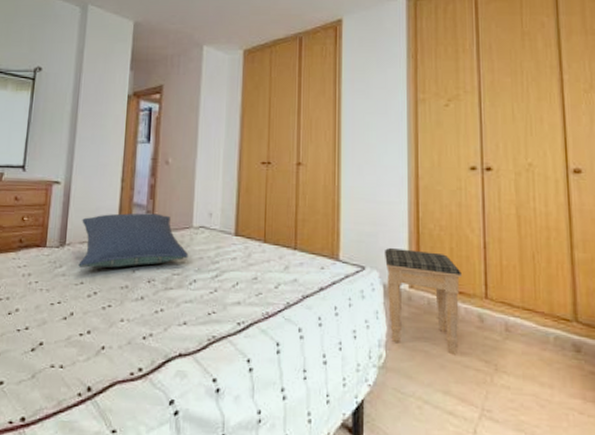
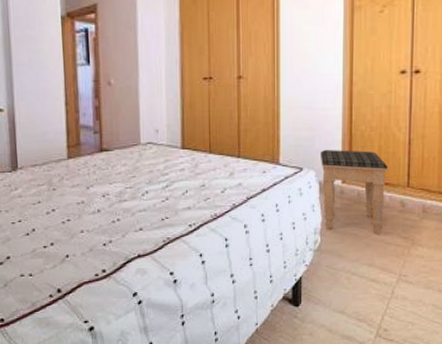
pillow: present [78,213,189,268] -> none [30,133,139,188]

